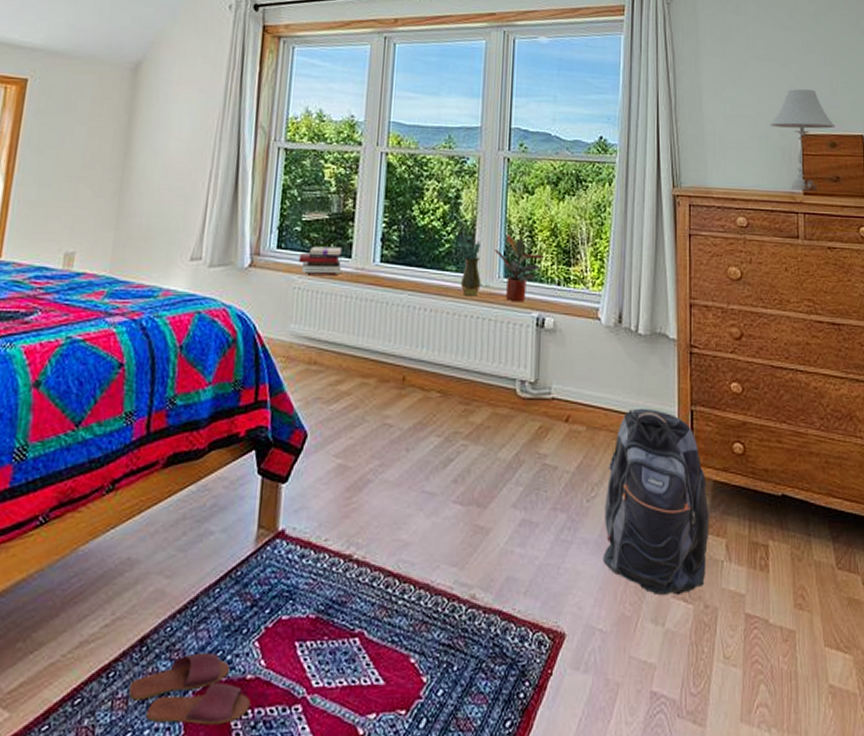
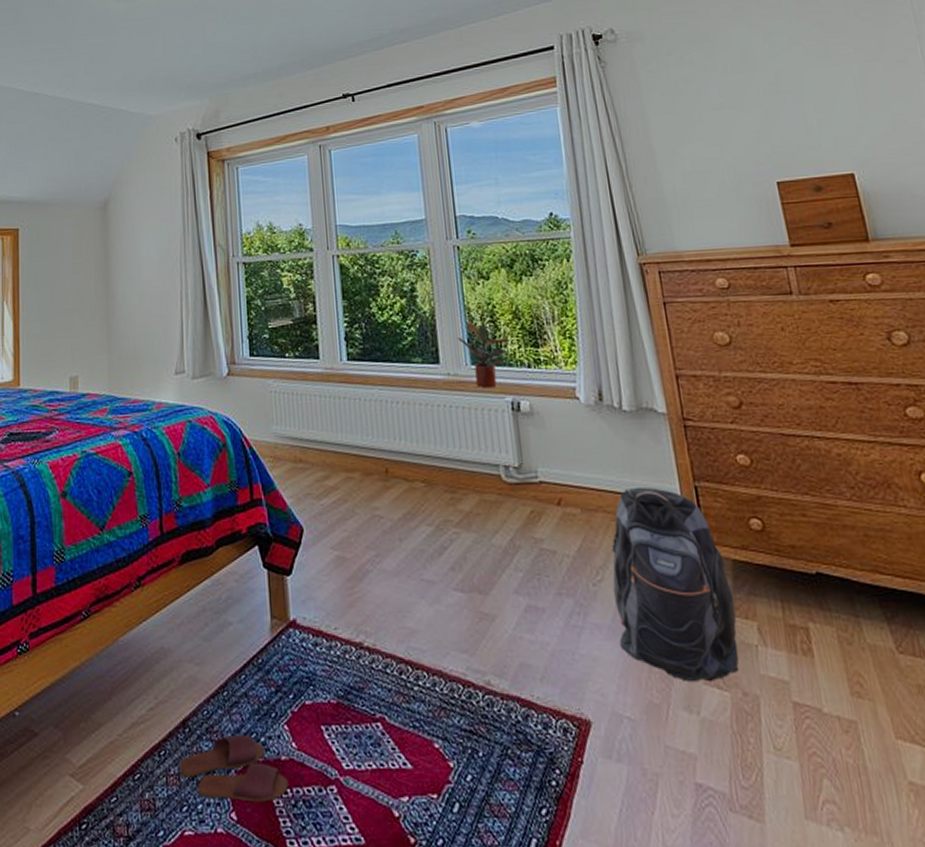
books: present [298,246,342,276] -> none [270,349,311,378]
vase: present [457,233,481,296] -> none [419,324,450,386]
table lamp: present [770,88,836,191] -> none [738,132,818,243]

